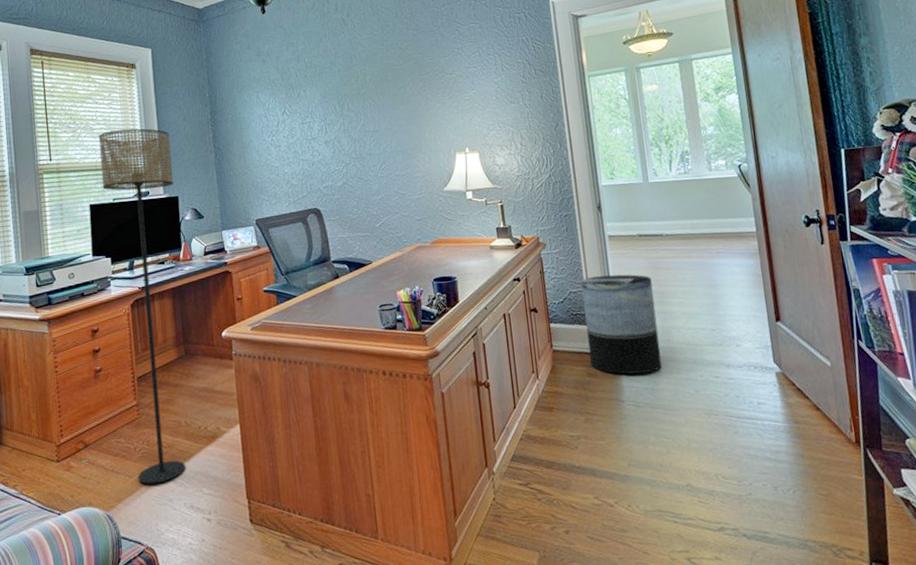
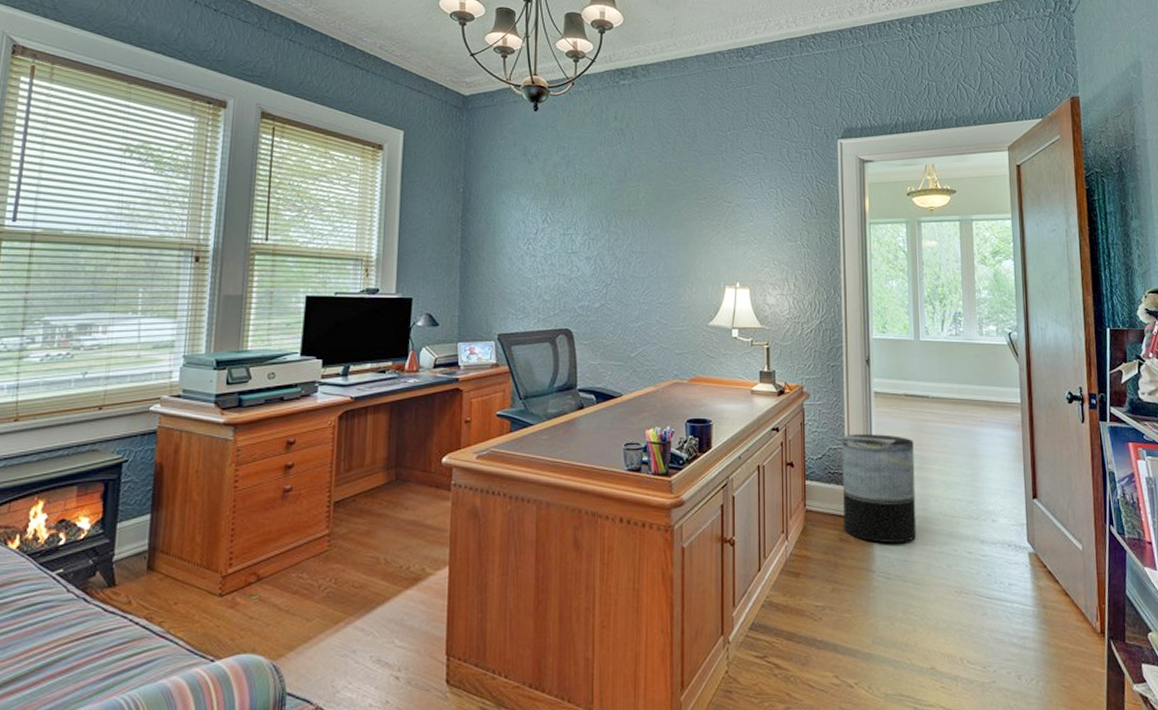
floor lamp: present [98,128,185,485] -> none [318,216,411,631]

